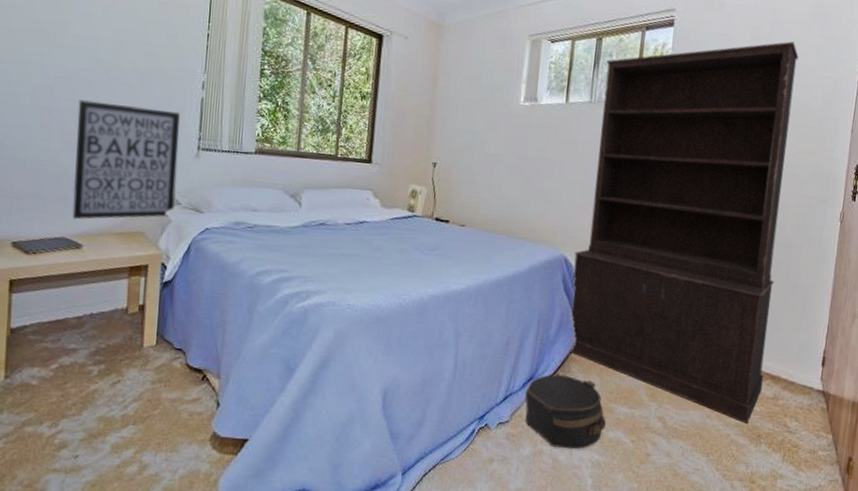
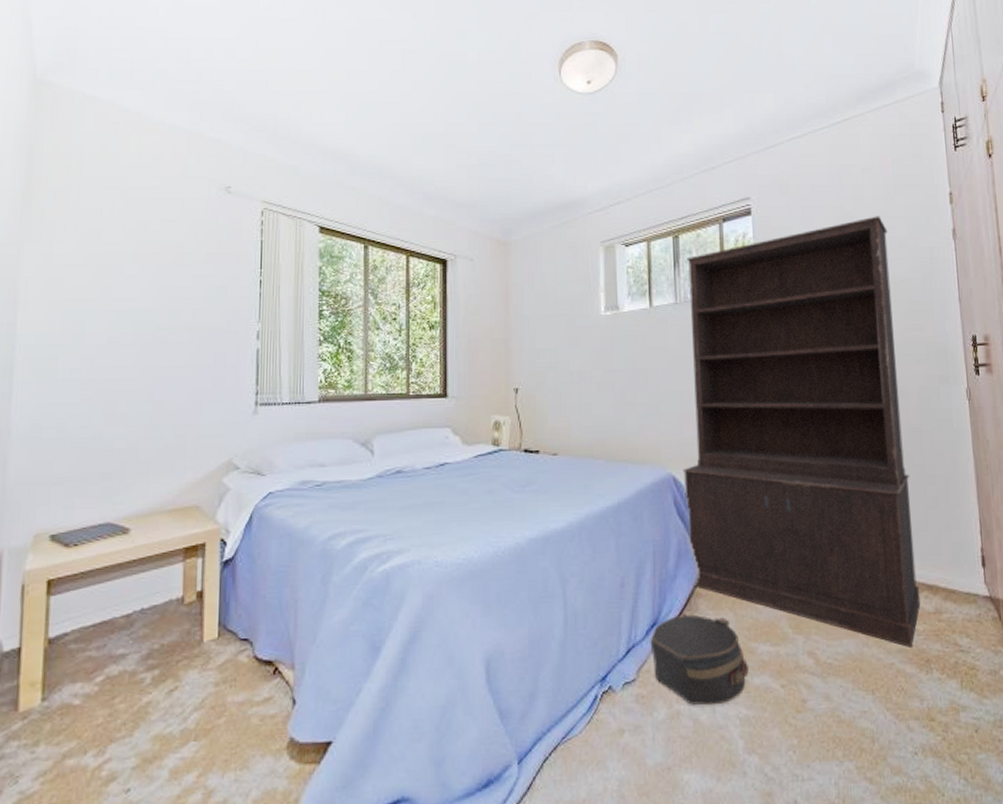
wall art: present [72,100,180,220] -> none [118,366,235,501]

